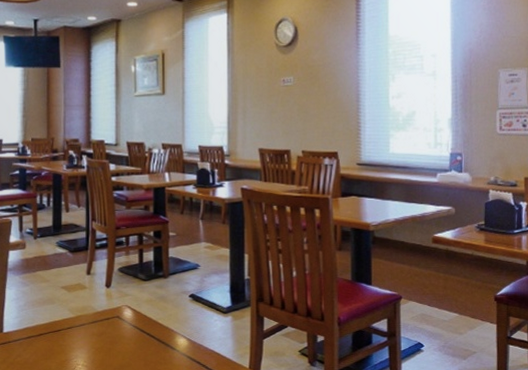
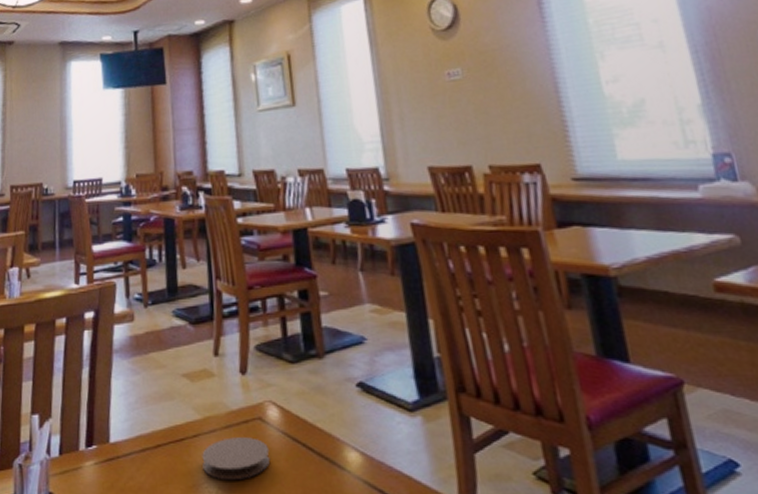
coaster: none [73,329,123,357] -> present [202,437,271,481]

